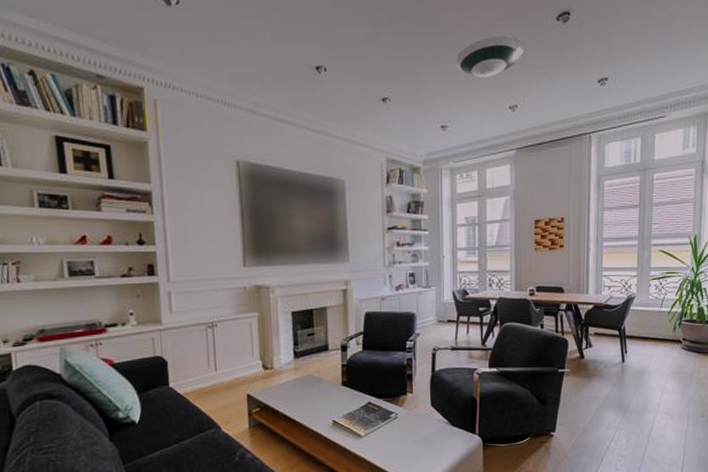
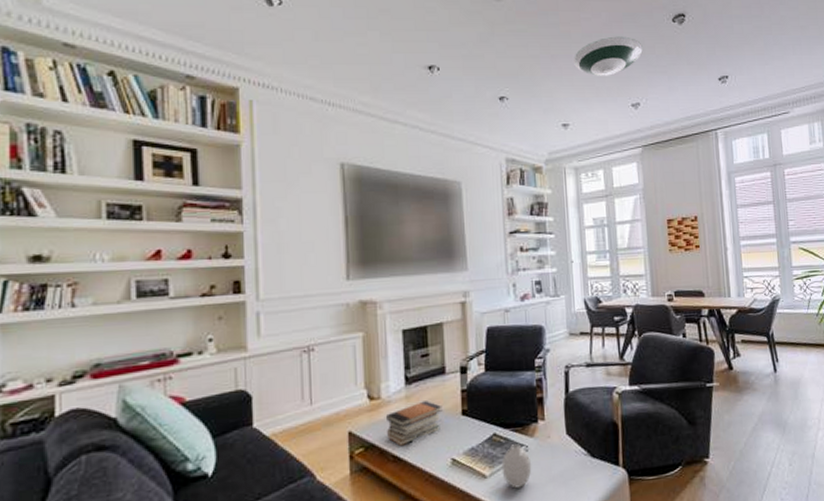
book stack: none [278,372,326,408] -> present [386,401,443,446]
vase: none [374,411,400,447] -> present [501,444,532,489]

